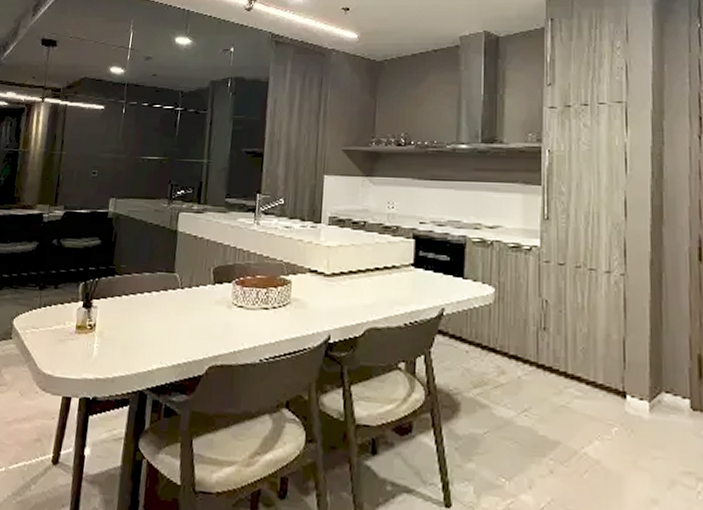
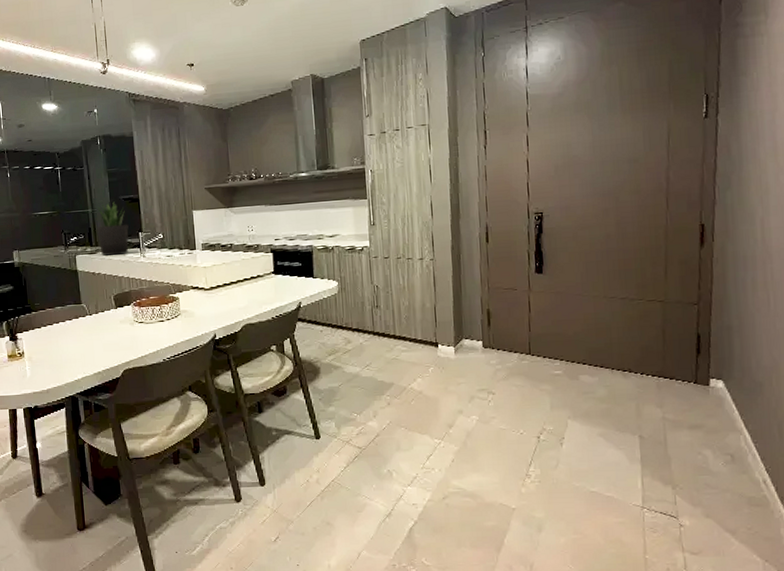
planter: none [208,152,246,218] -> present [96,201,129,256]

